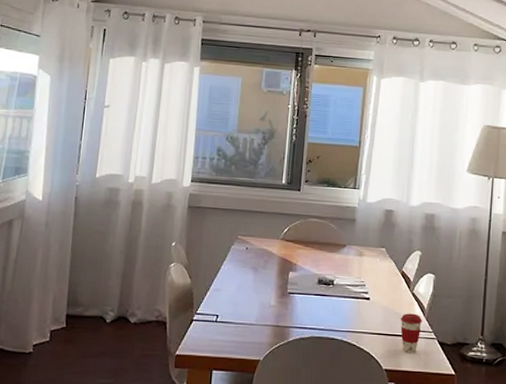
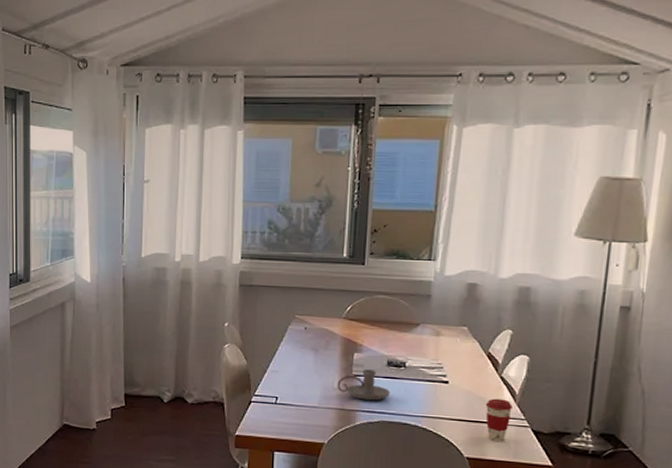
candle holder: none [273,287,320,317] -> present [337,369,390,401]

